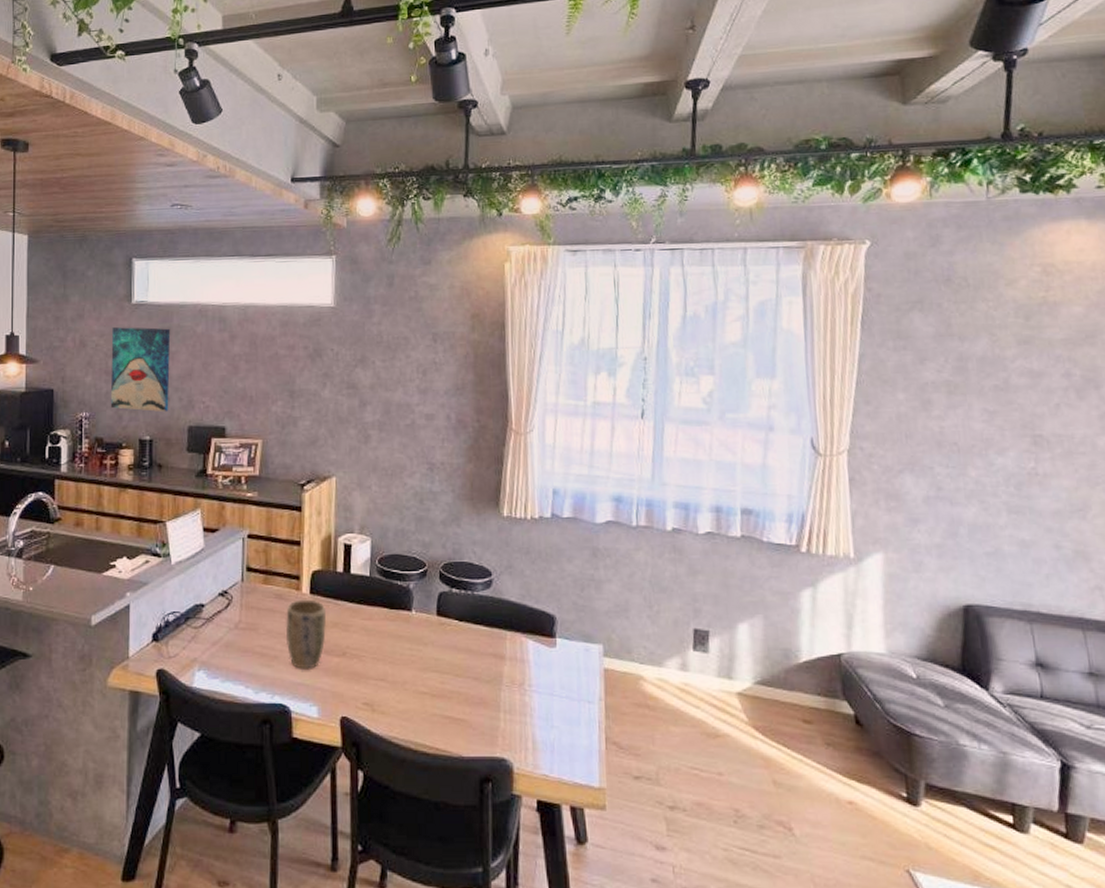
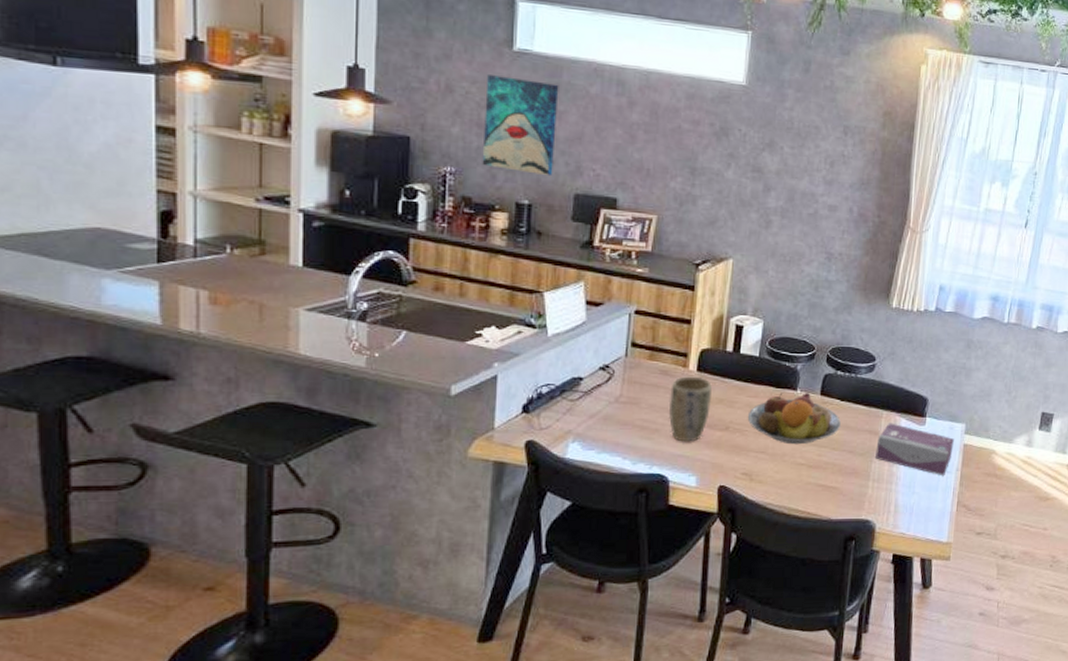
fruit bowl: none [363,612,462,671] -> present [747,392,841,445]
tissue box: none [503,645,592,707] -> present [875,423,954,476]

